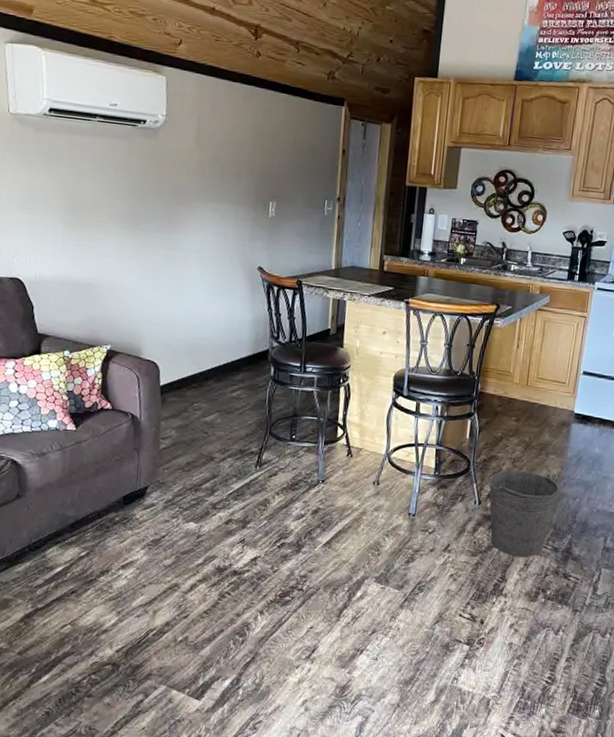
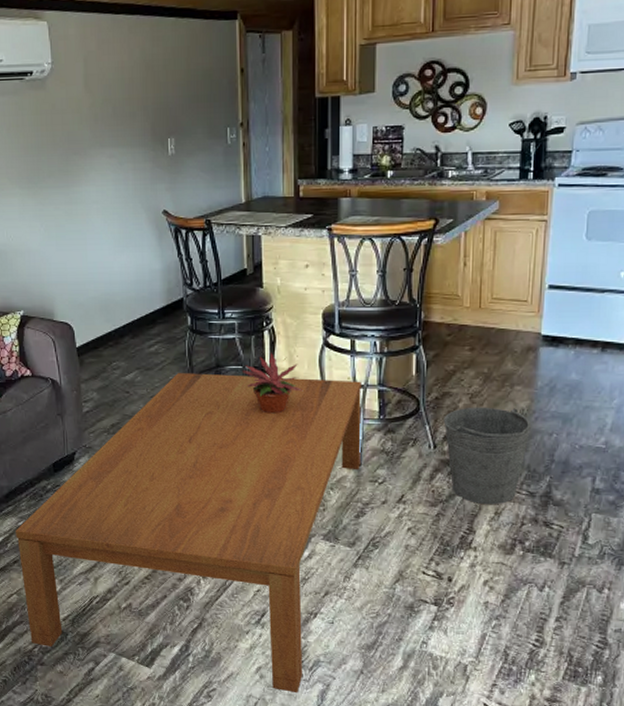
coffee table: none [77,419,422,726] -> present [16,373,361,694]
potted plant: none [317,407,371,464] -> present [242,352,303,414]

